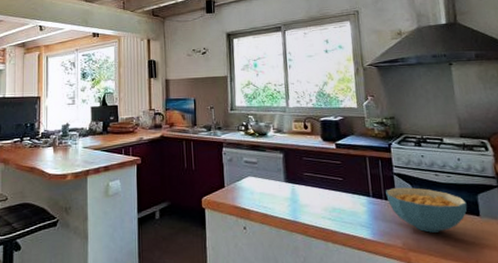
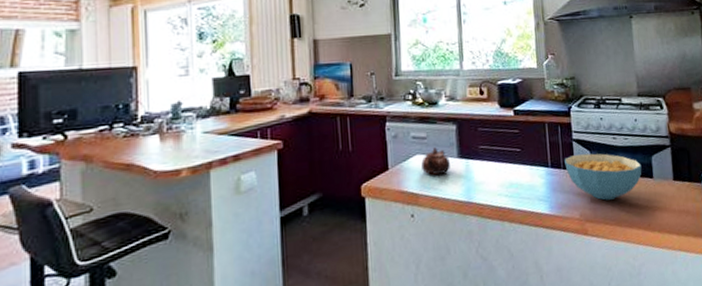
teapot: none [253,171,278,196] -> present [421,147,450,176]

